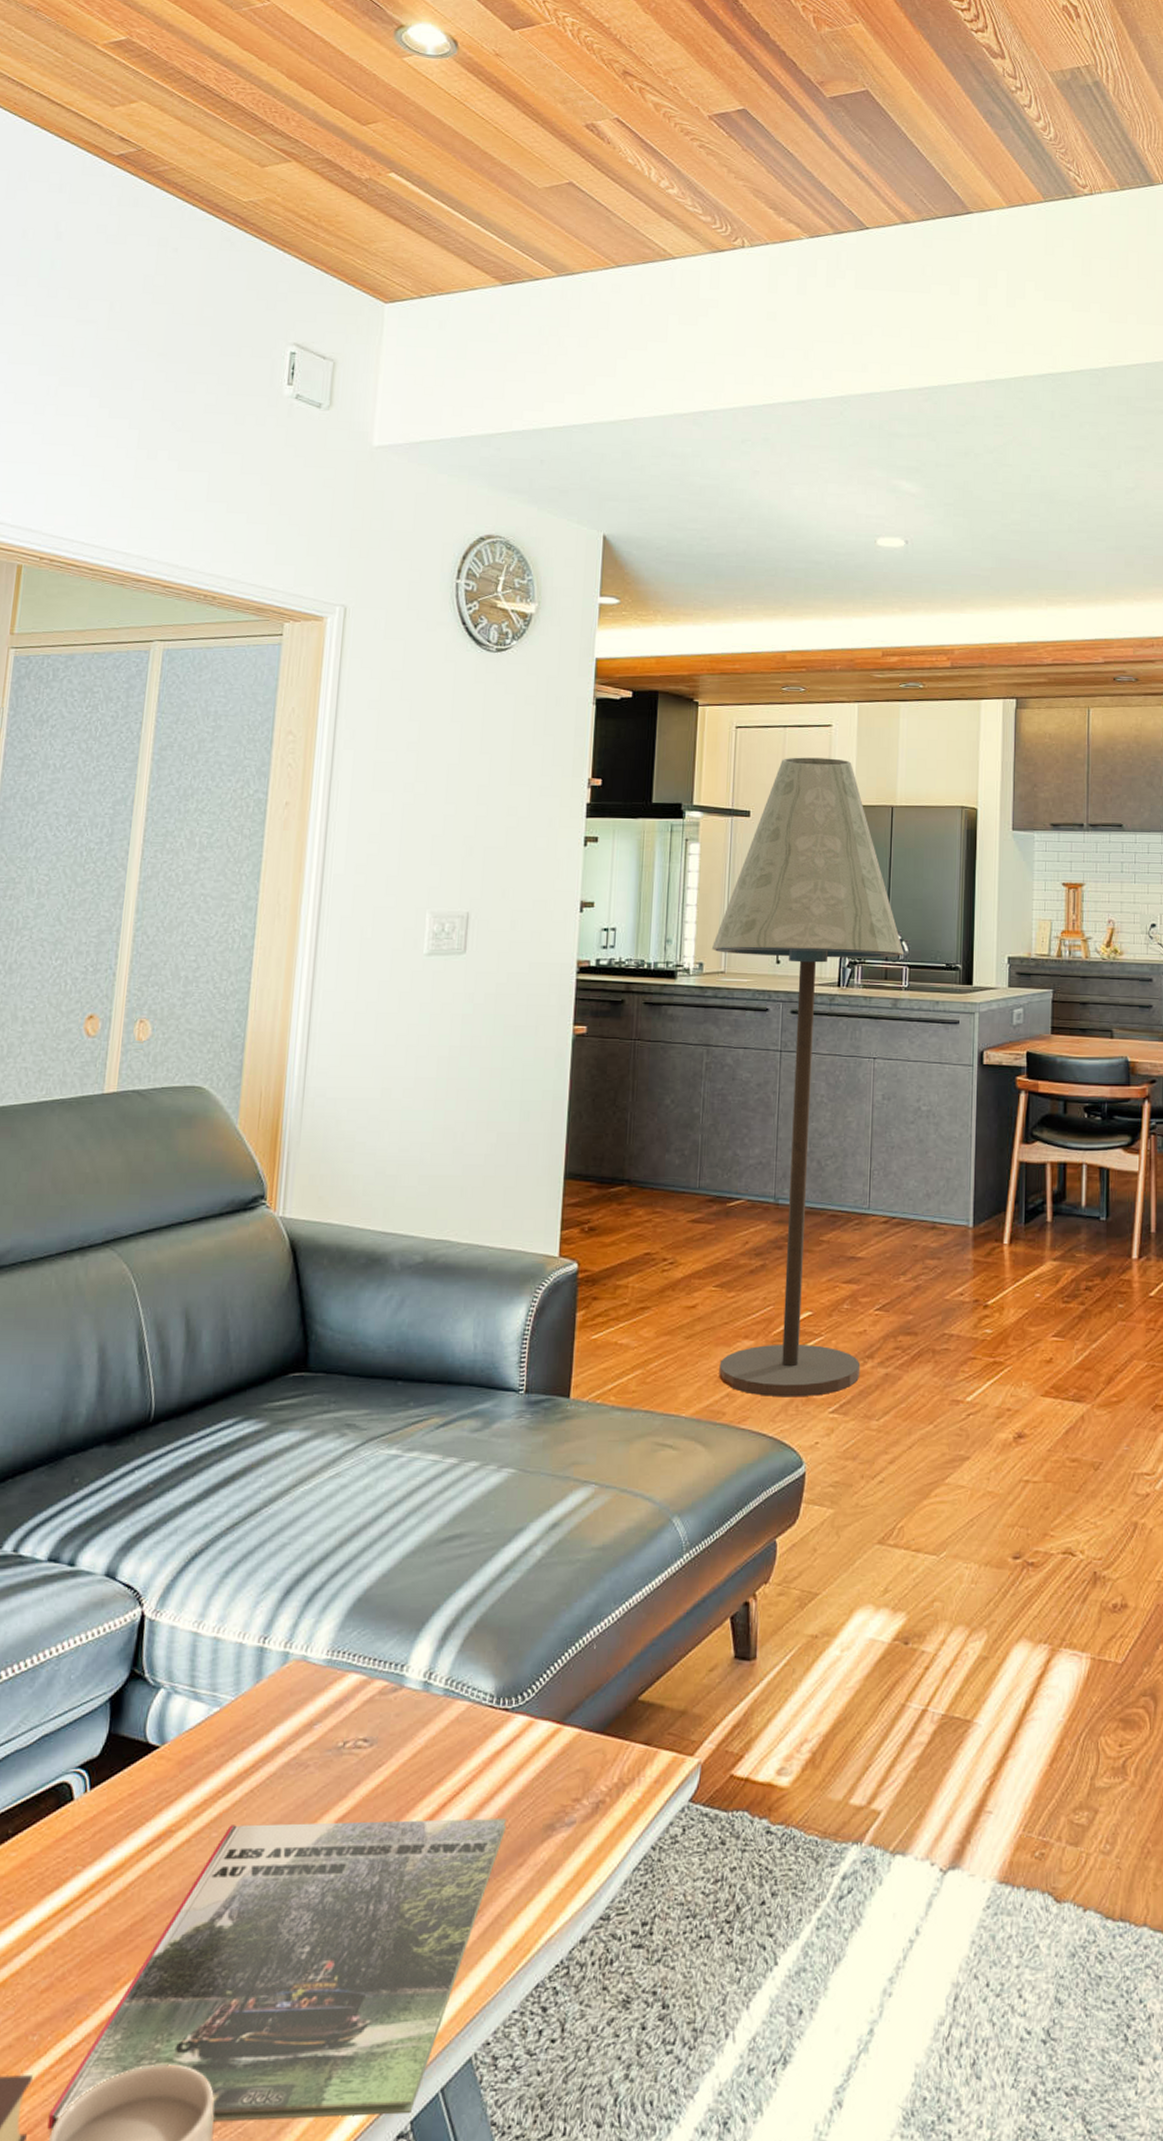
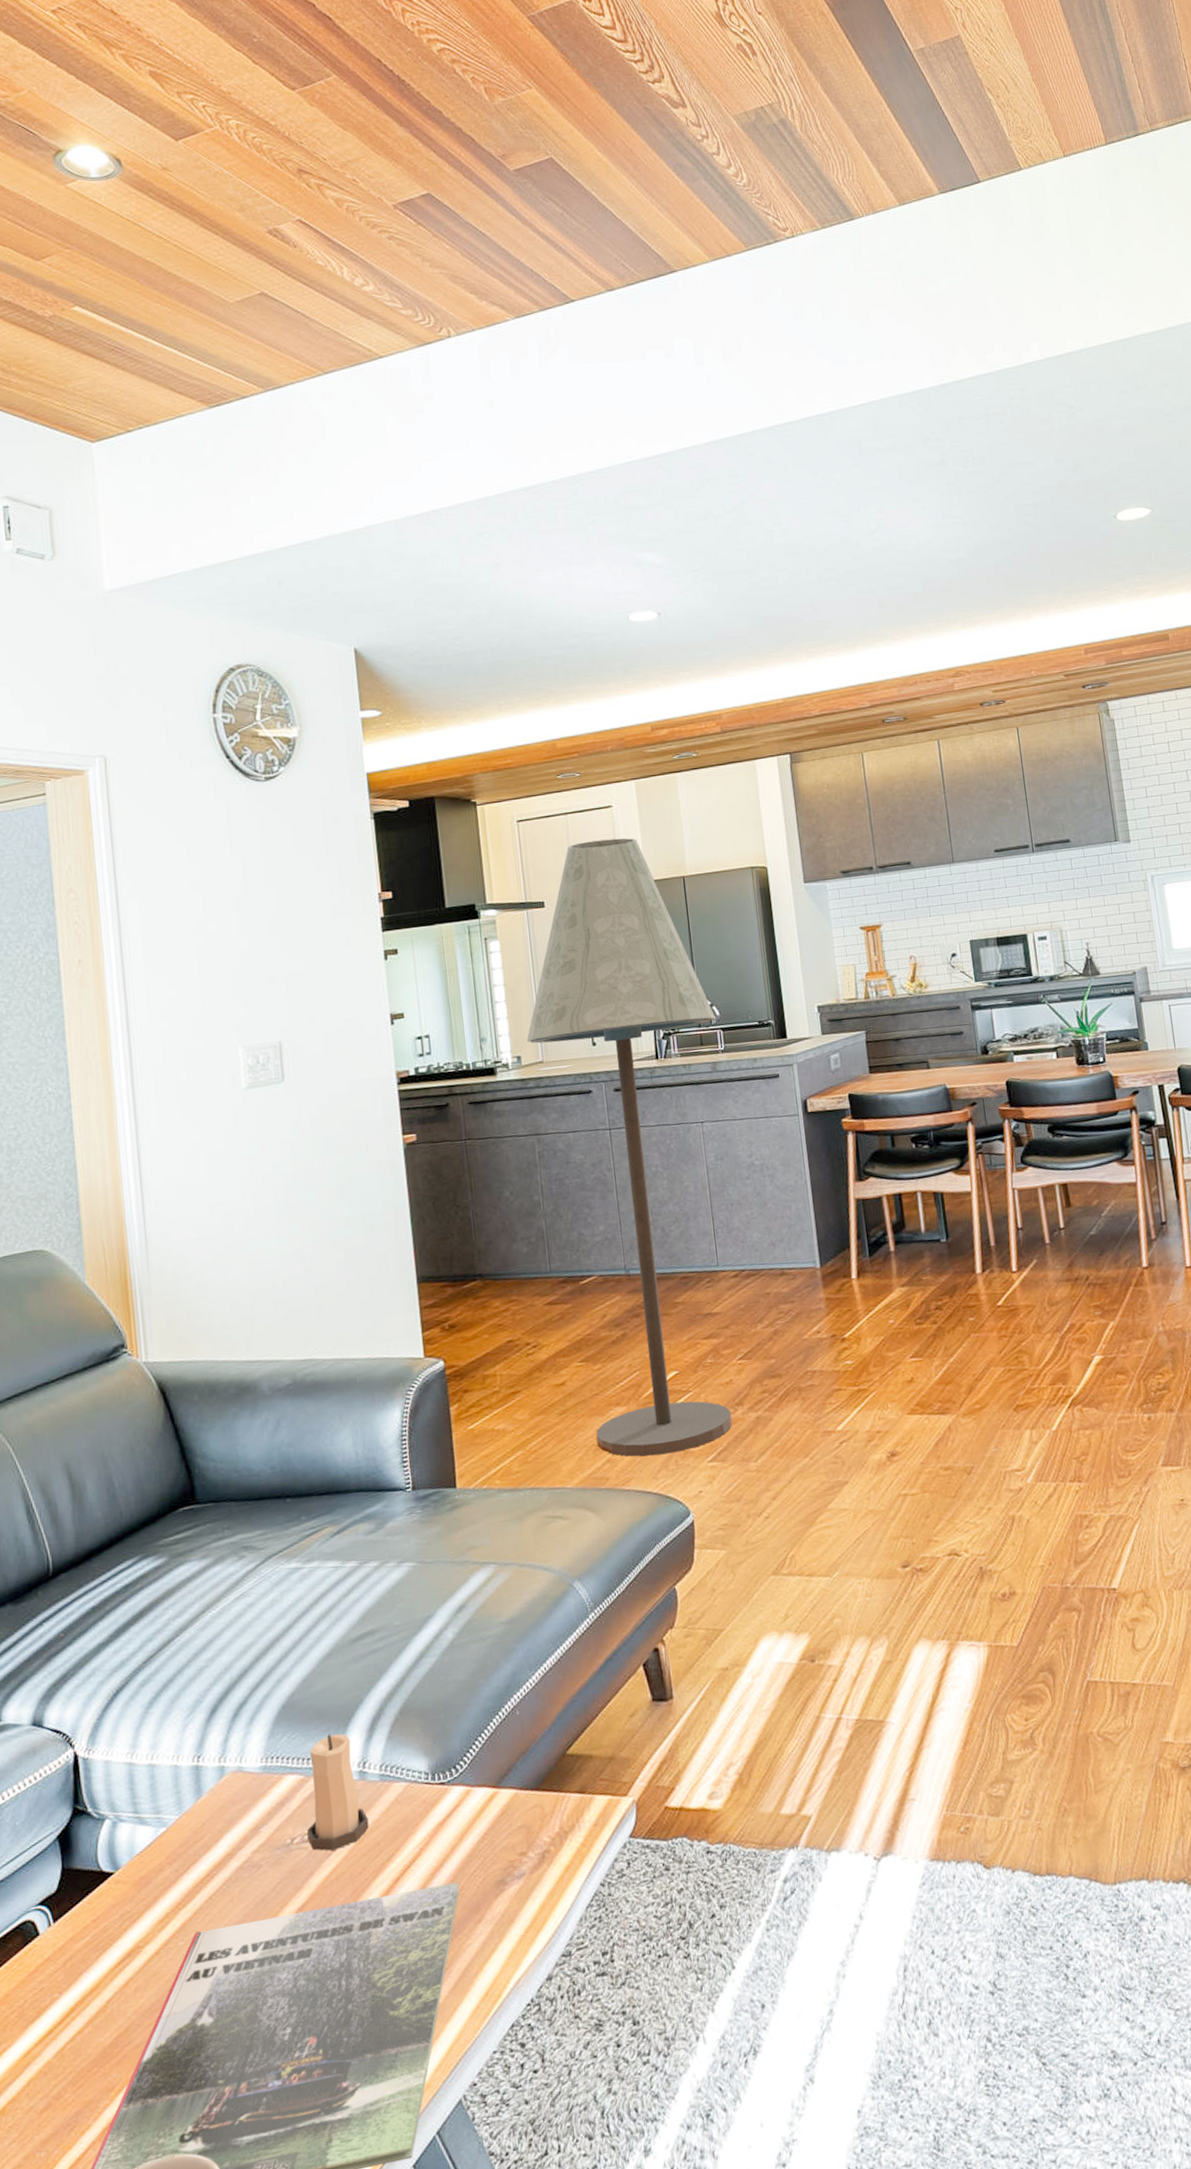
candle: none [360,1636,425,1762] -> present [307,1733,369,1851]

